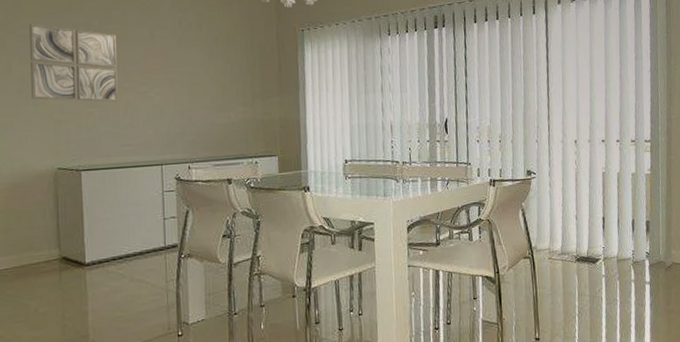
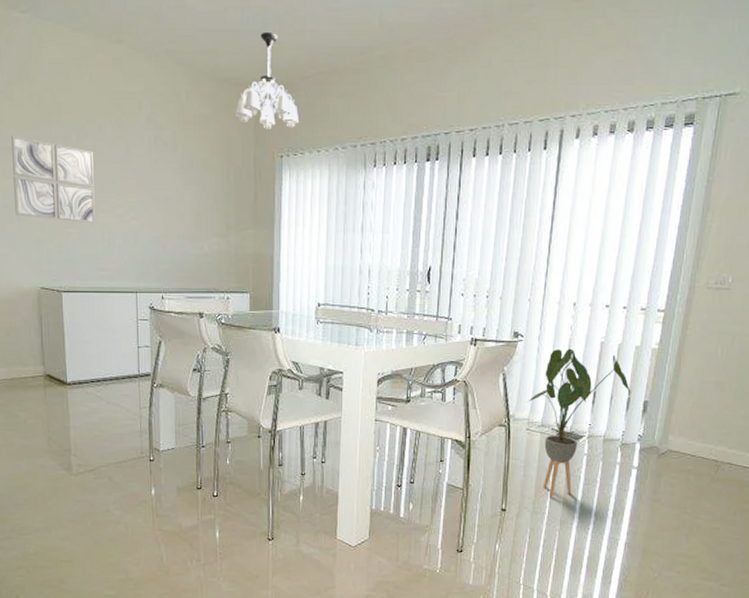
house plant: none [546,180,635,321] -> present [526,348,631,498]

